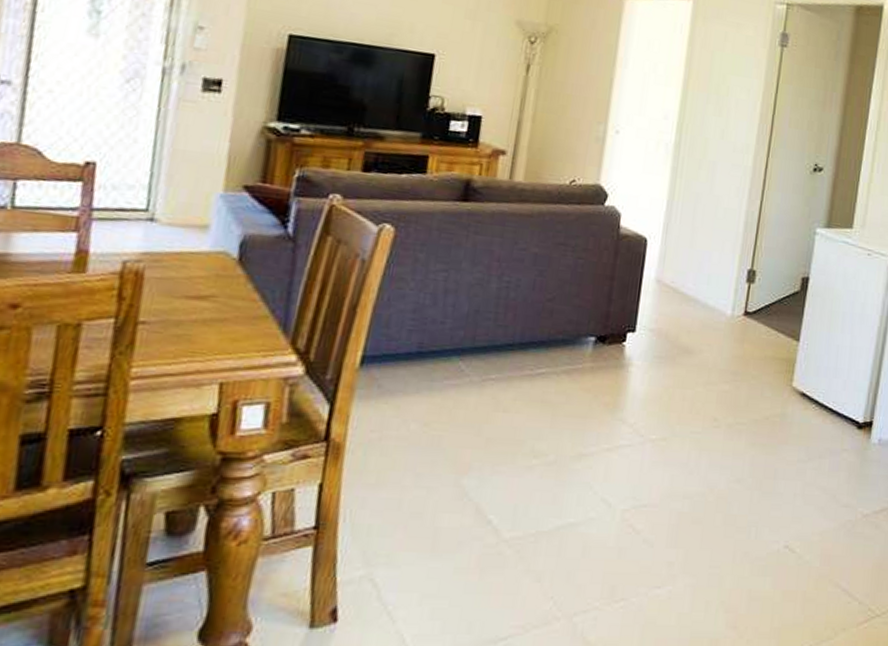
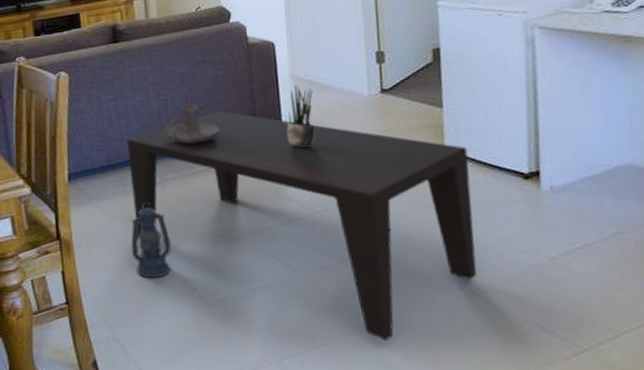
lantern: none [420,404,474,504] -> present [131,202,171,279]
coffee table: none [433,306,813,597] -> present [127,111,477,341]
candle holder: none [498,292,564,341] -> present [164,104,219,144]
potted plant: none [637,290,676,363] -> present [287,85,315,147]

